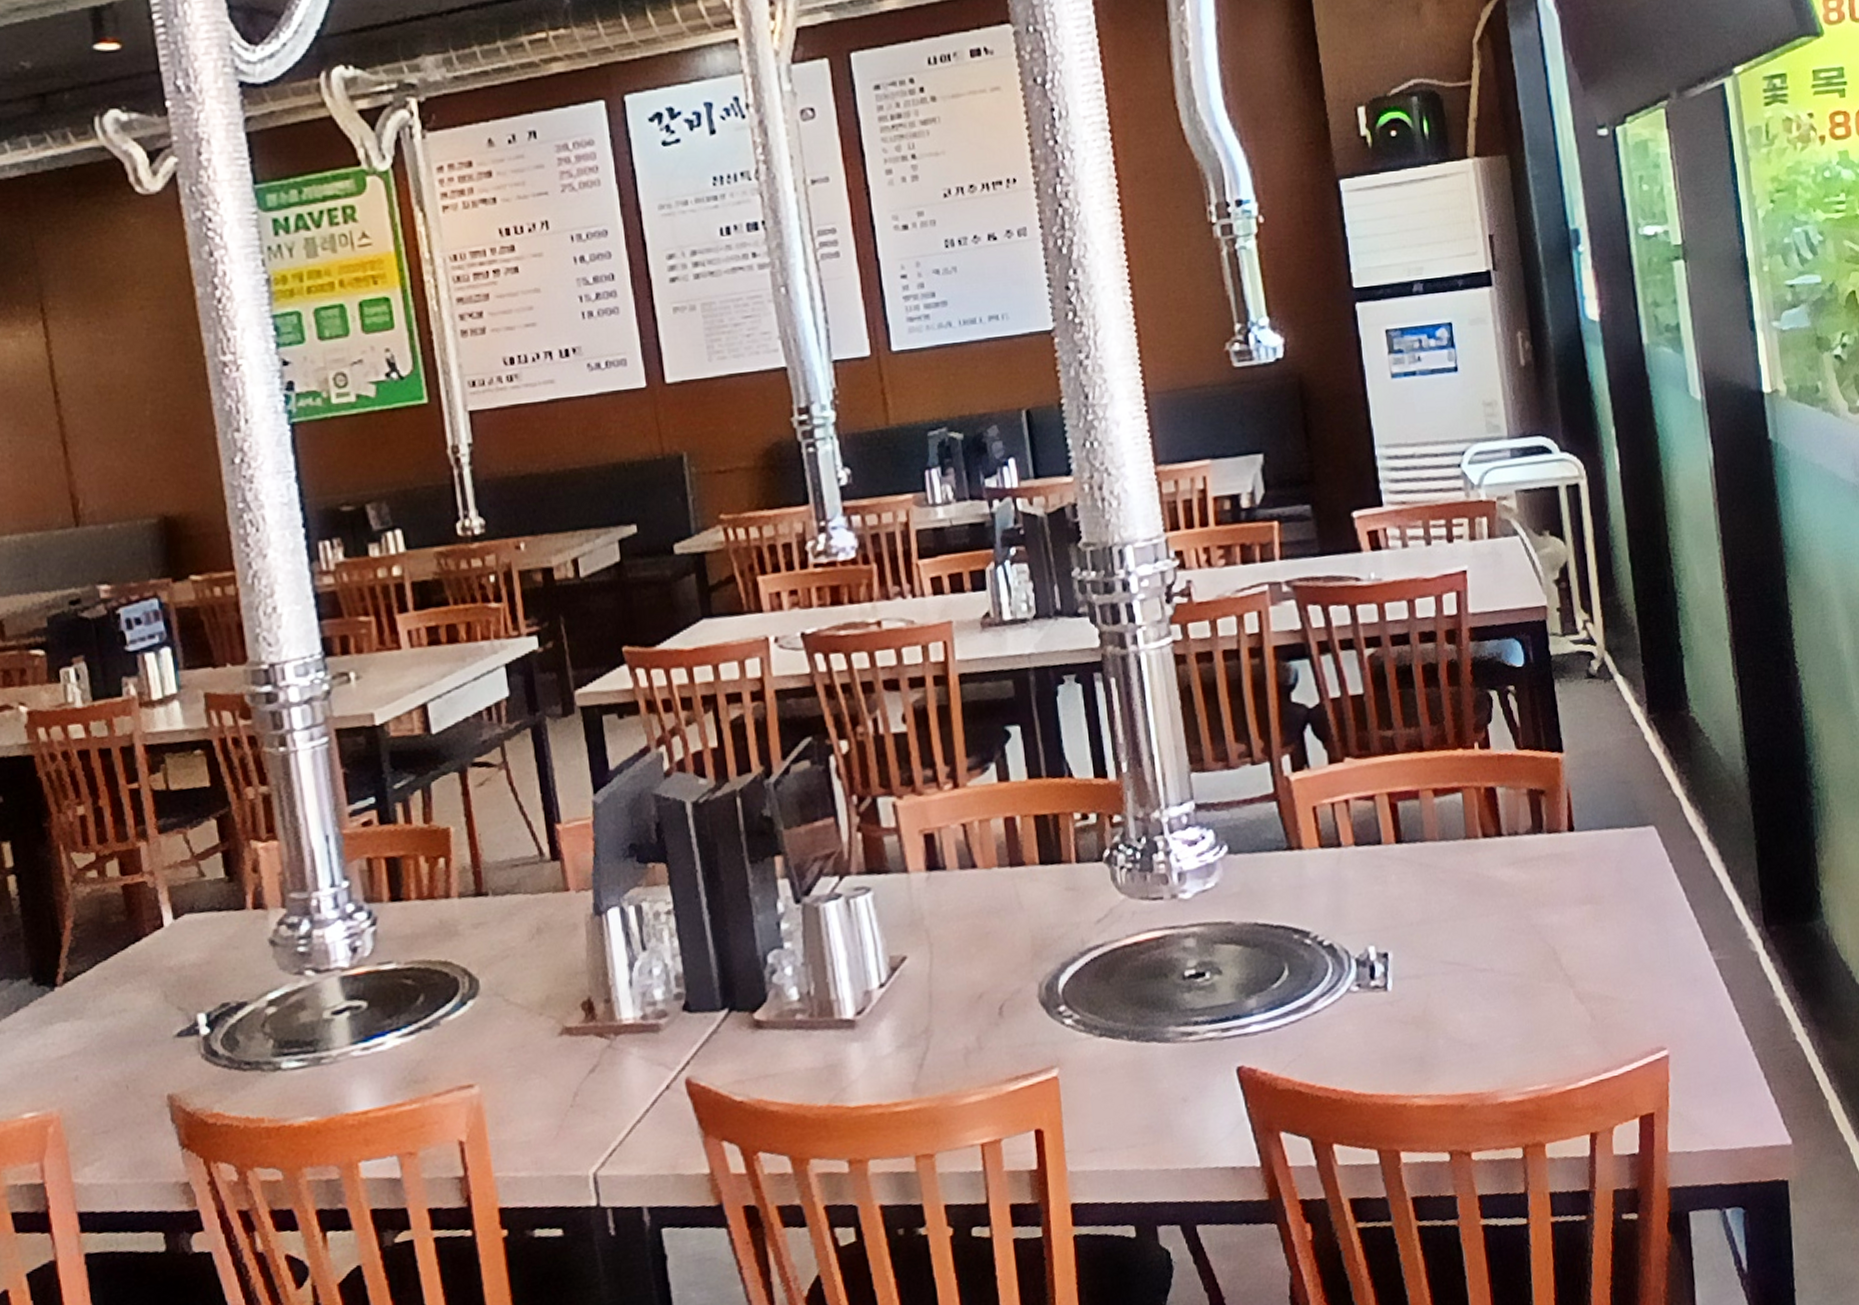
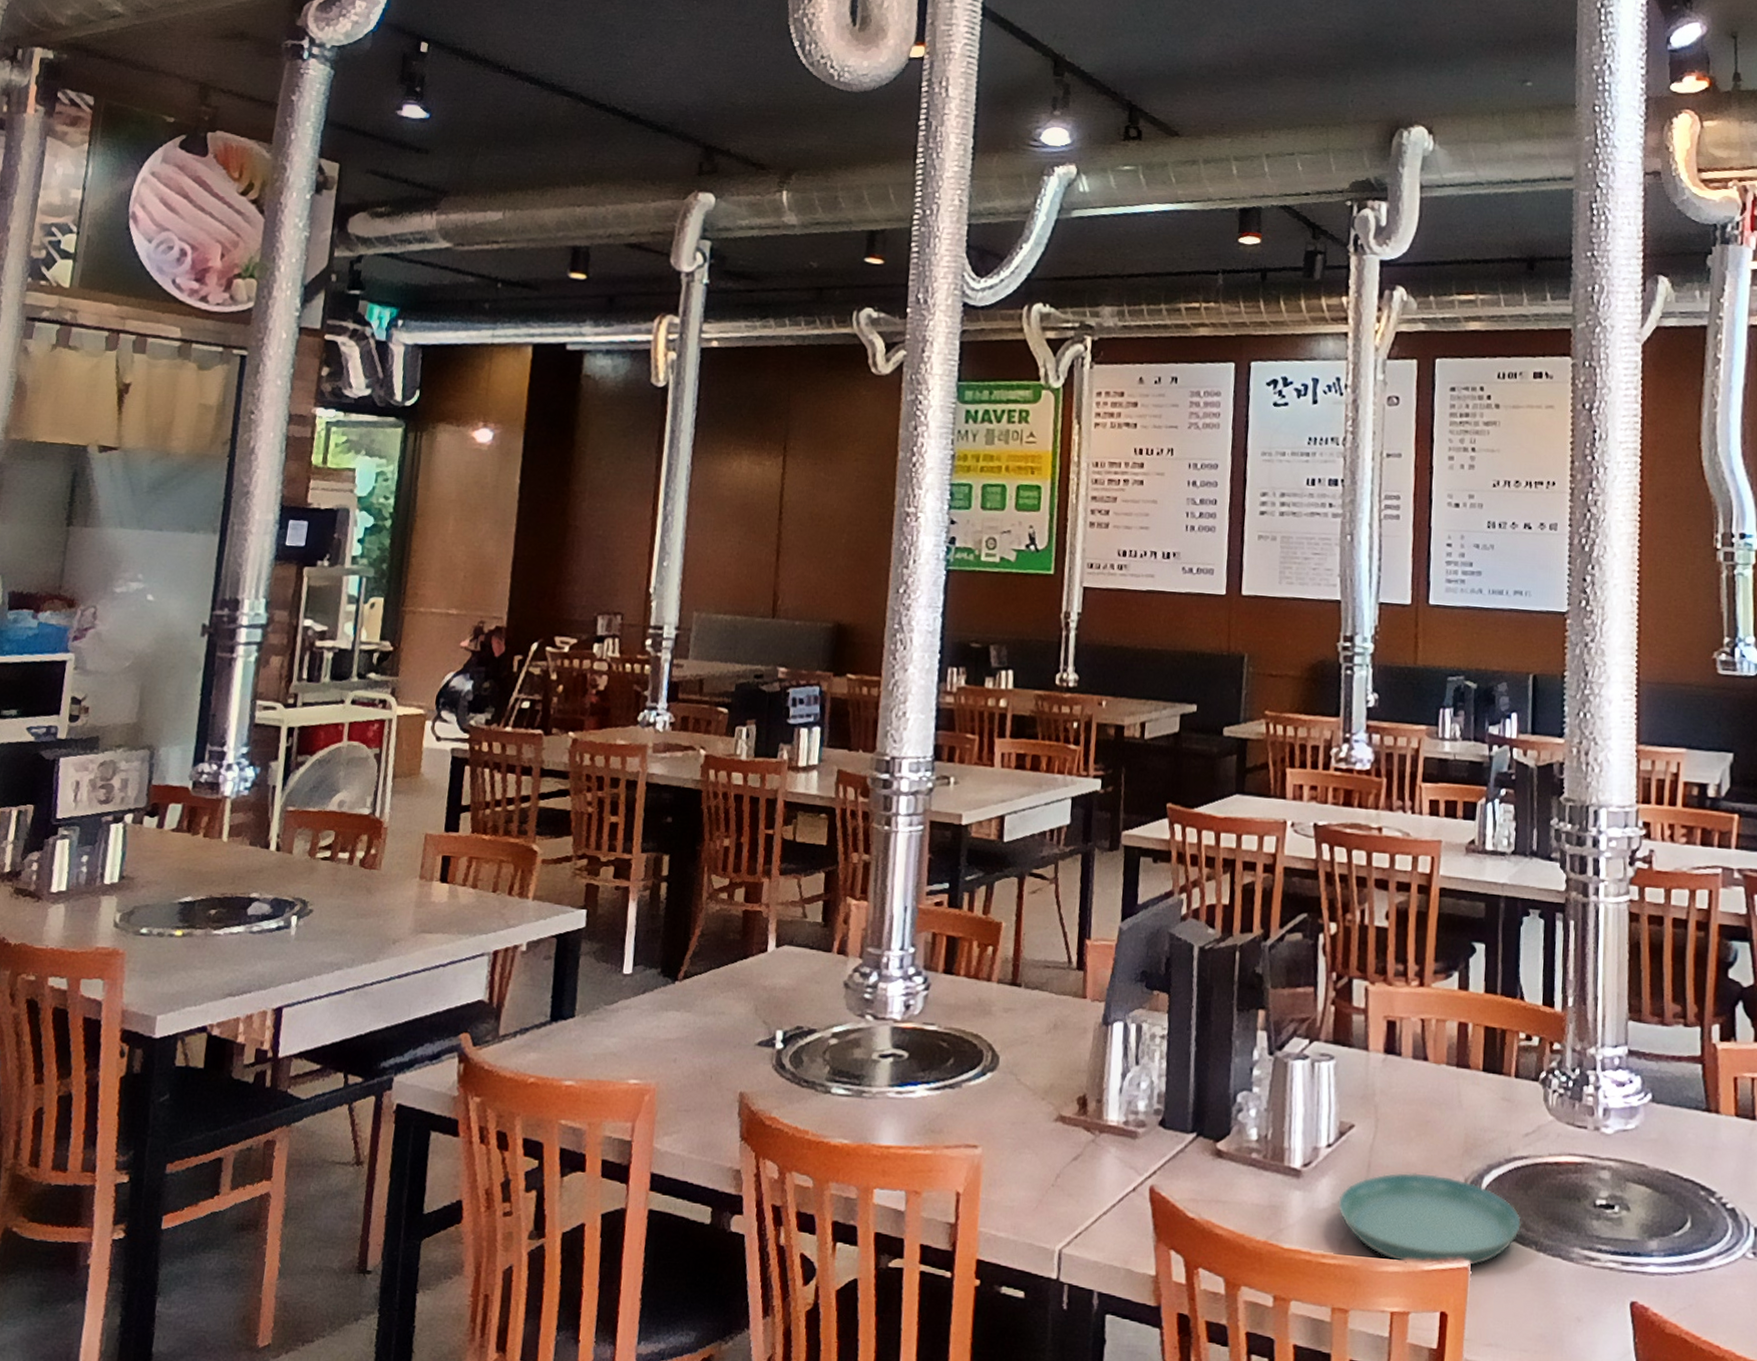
saucer: none [902,986,1108,1090] -> present [1338,1172,1521,1266]

